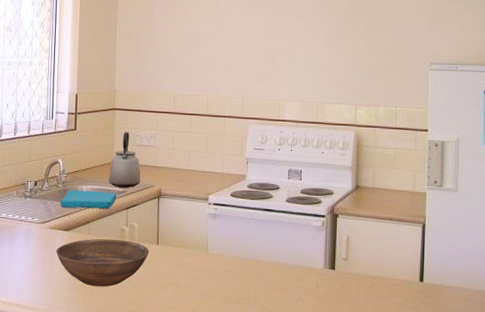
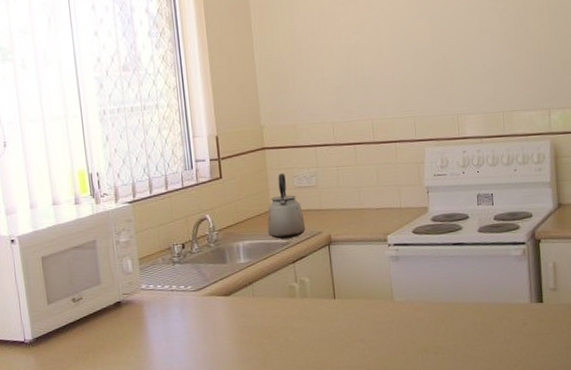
bowl: present [55,238,150,287] -> none [217,298,327,355]
sponge: present [61,190,116,209] -> none [215,245,280,270]

